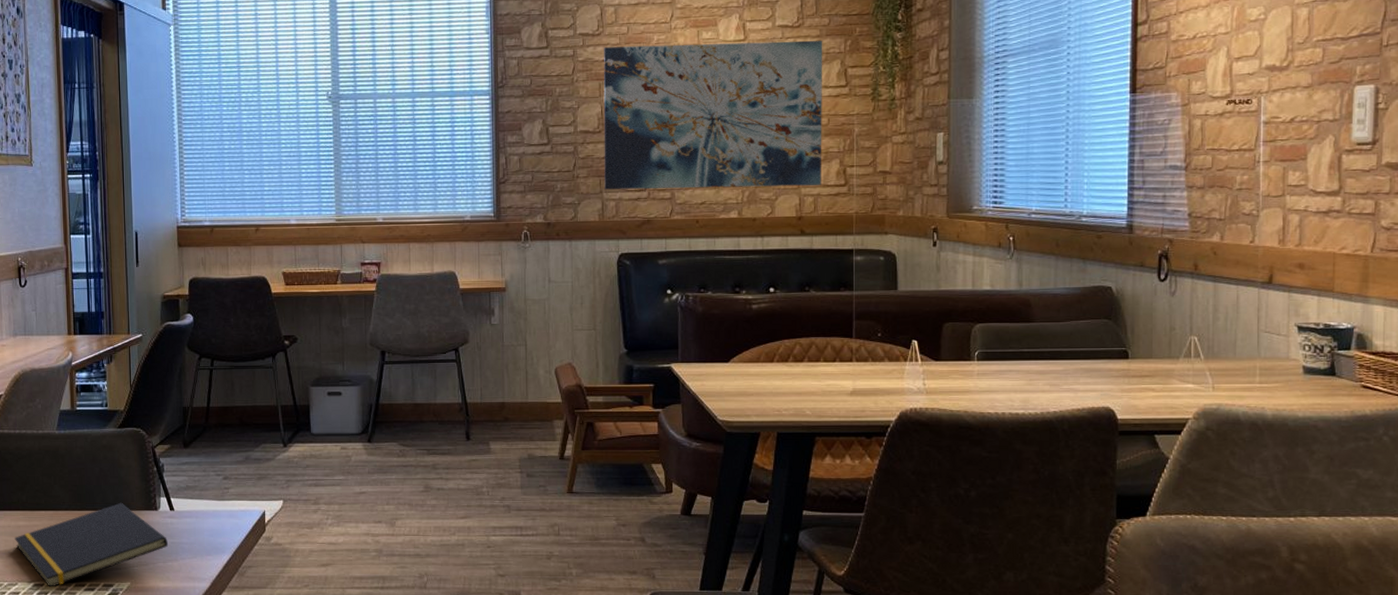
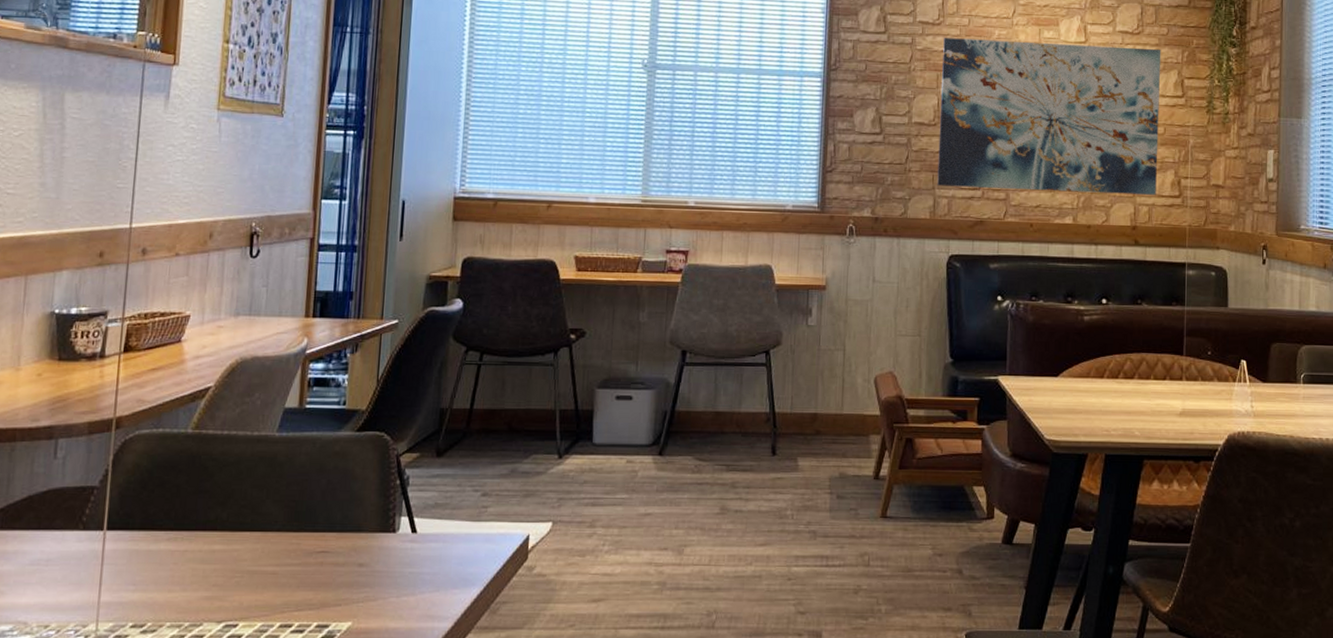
notepad: present [15,502,168,587] -> none [206,522,405,629]

